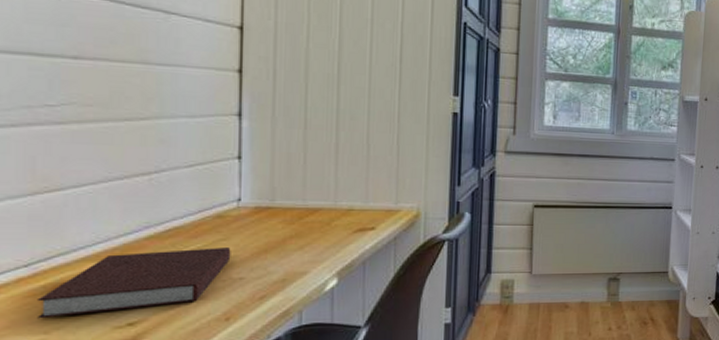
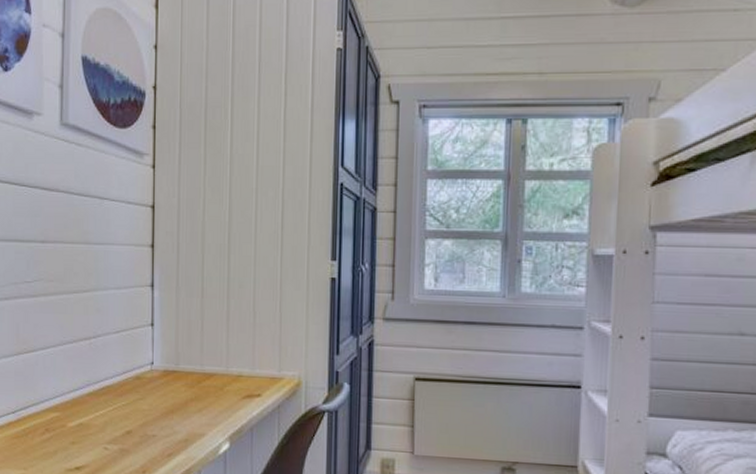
notebook: present [38,248,231,319] -> none [20,406,147,457]

